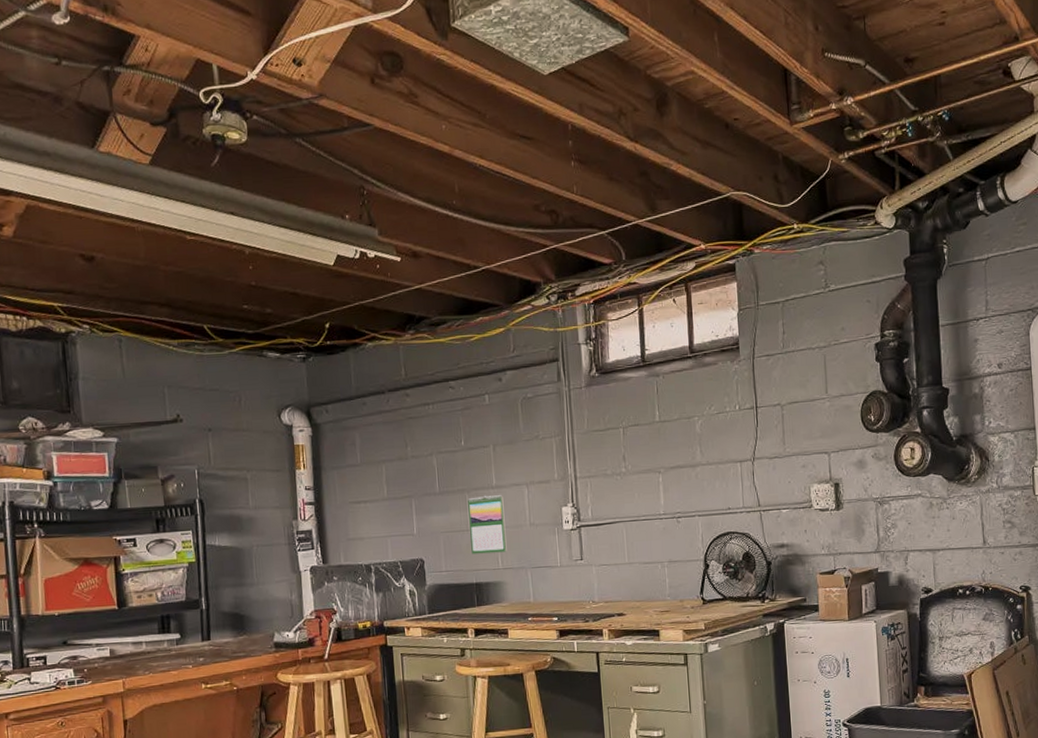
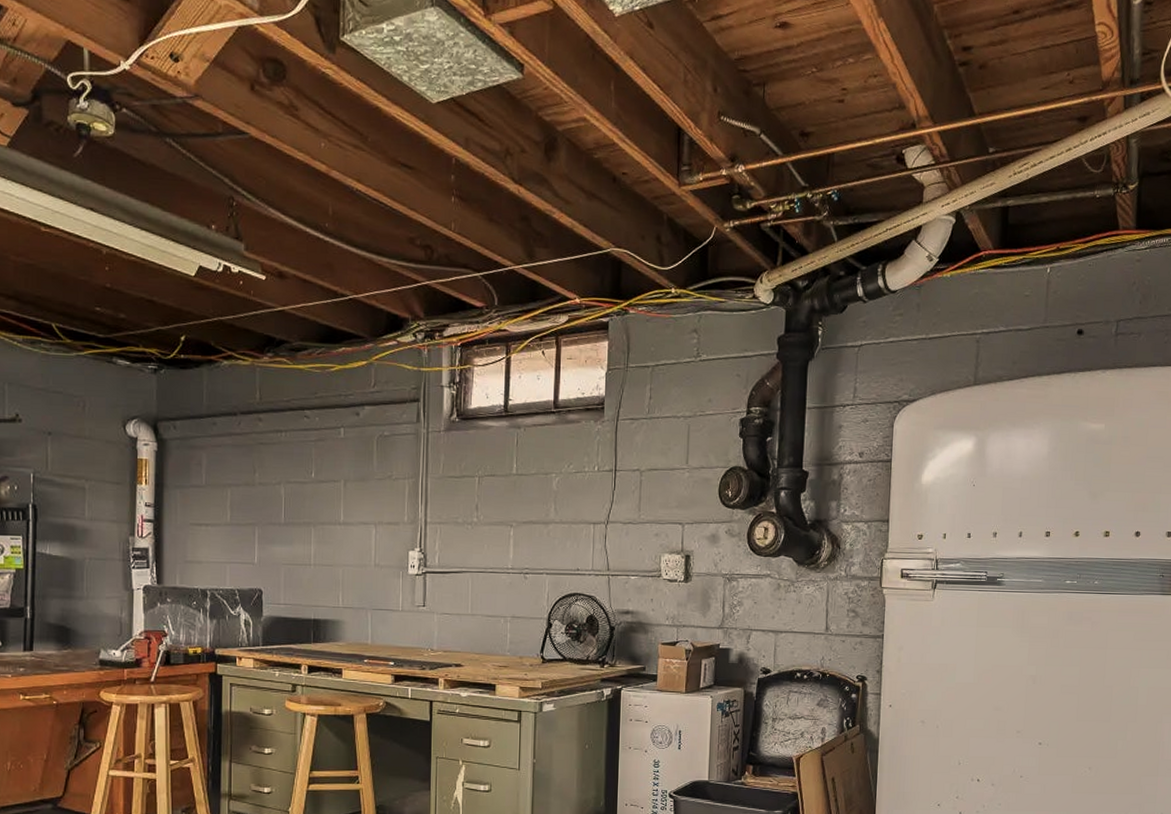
calendar: present [468,495,507,554] -> none [312,530,350,591]

